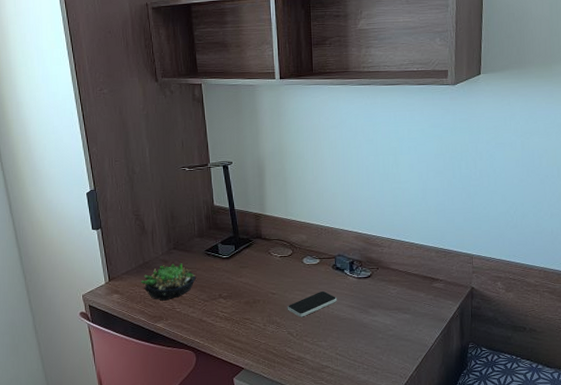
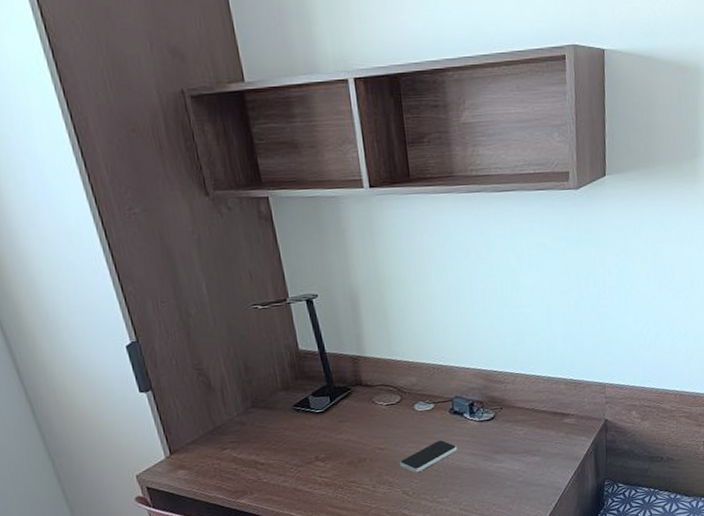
succulent plant: present [141,263,196,301] -> none [213,424,284,472]

